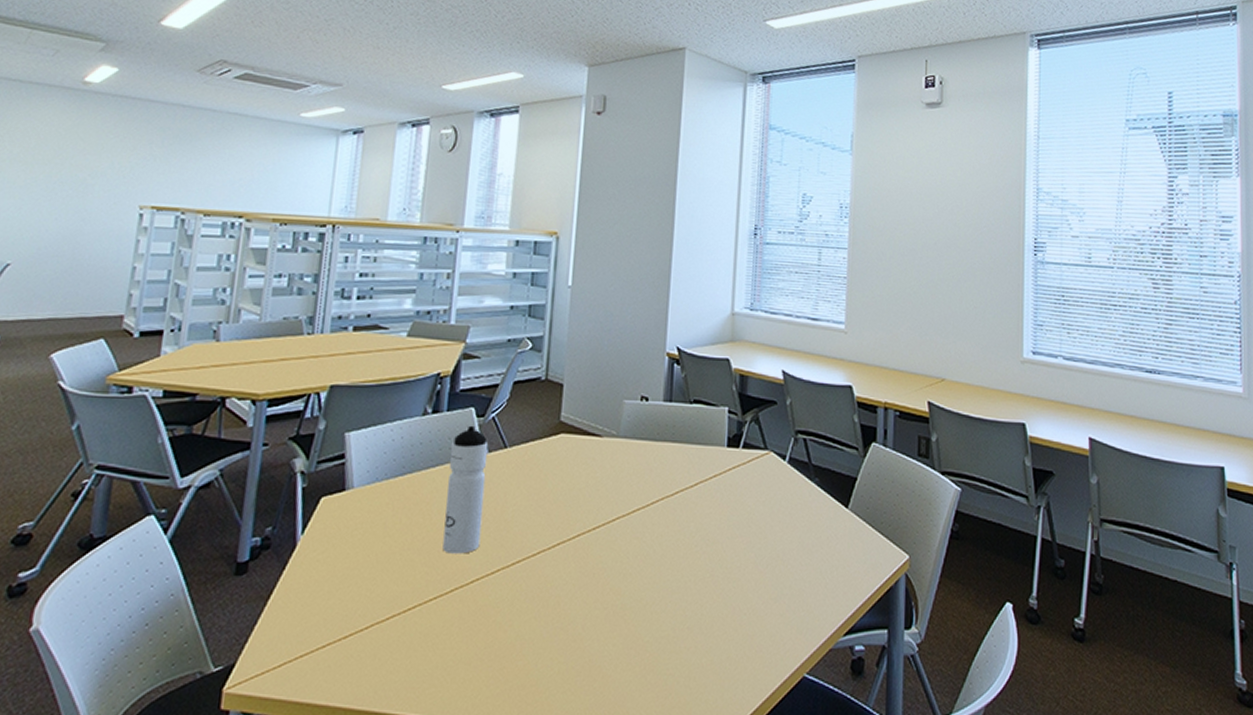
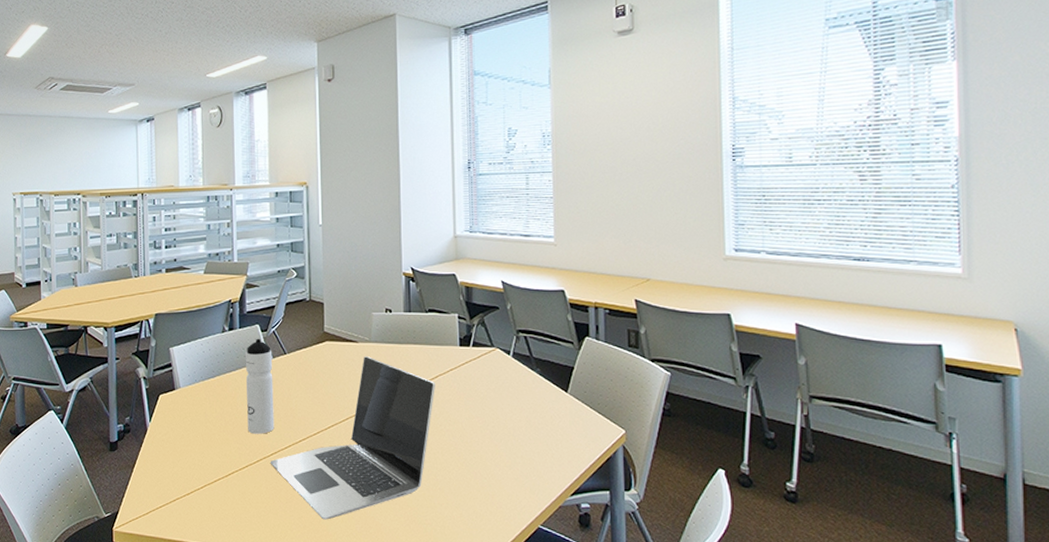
laptop: none [469,454,694,671] -> present [271,355,435,520]

